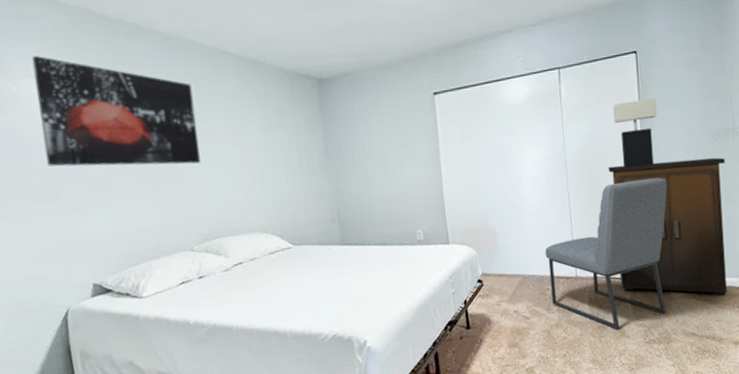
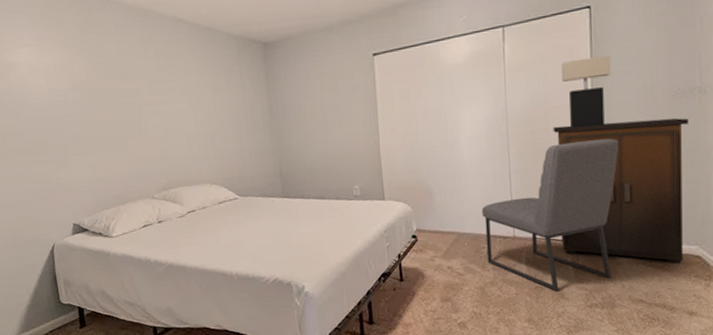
wall art: present [31,56,200,167] -> none [23,28,160,124]

